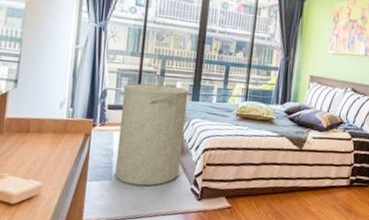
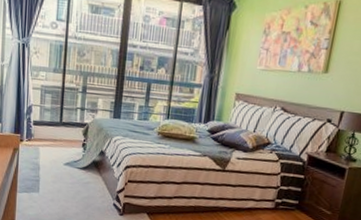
laundry hamper: present [115,73,189,186] -> none [42,90,110,200]

